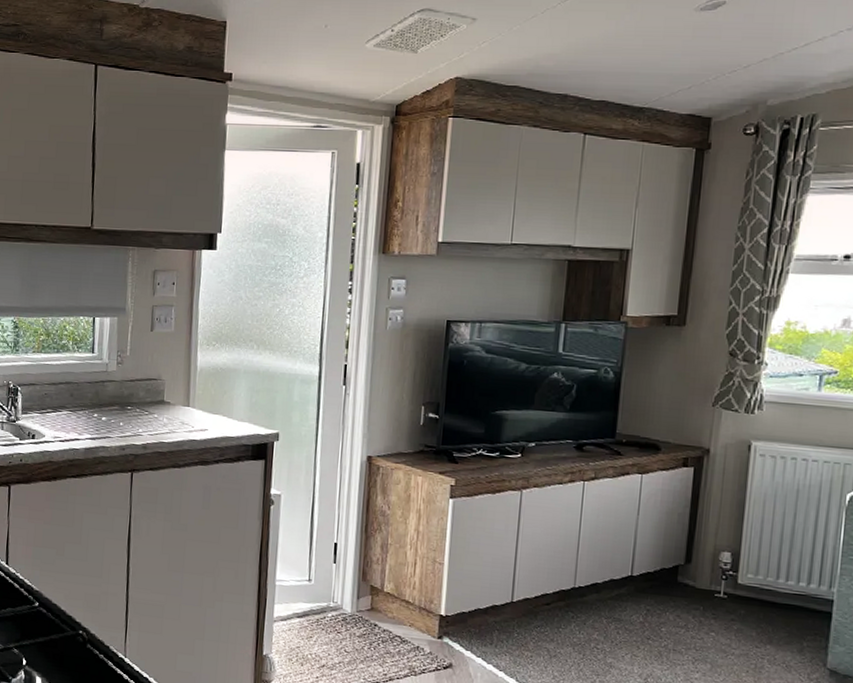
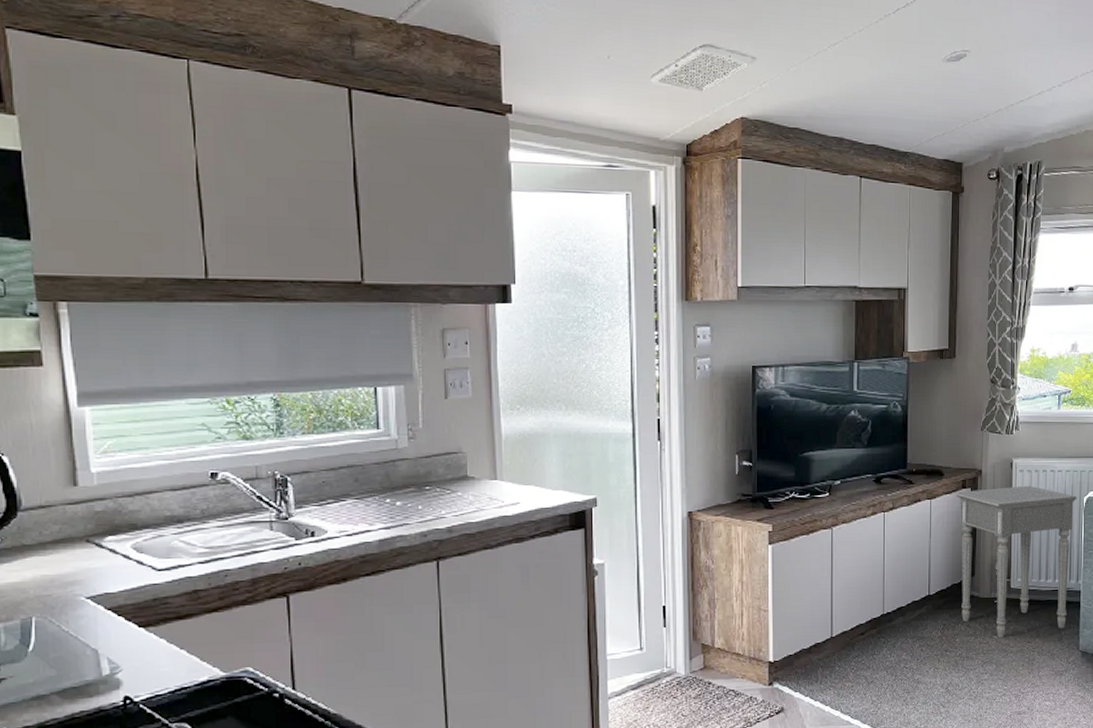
side table: none [671,469,837,640] -> present [954,485,1077,639]

